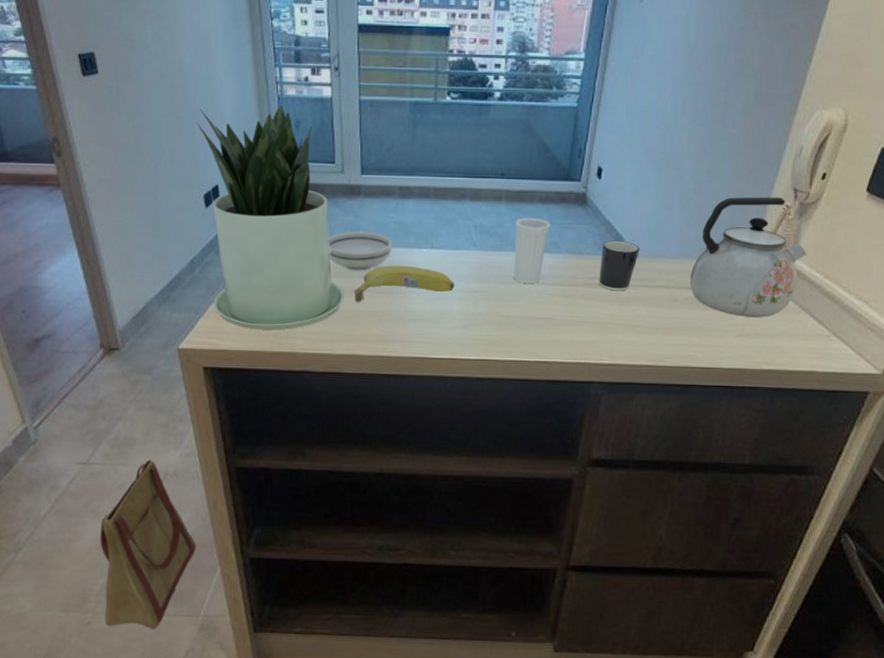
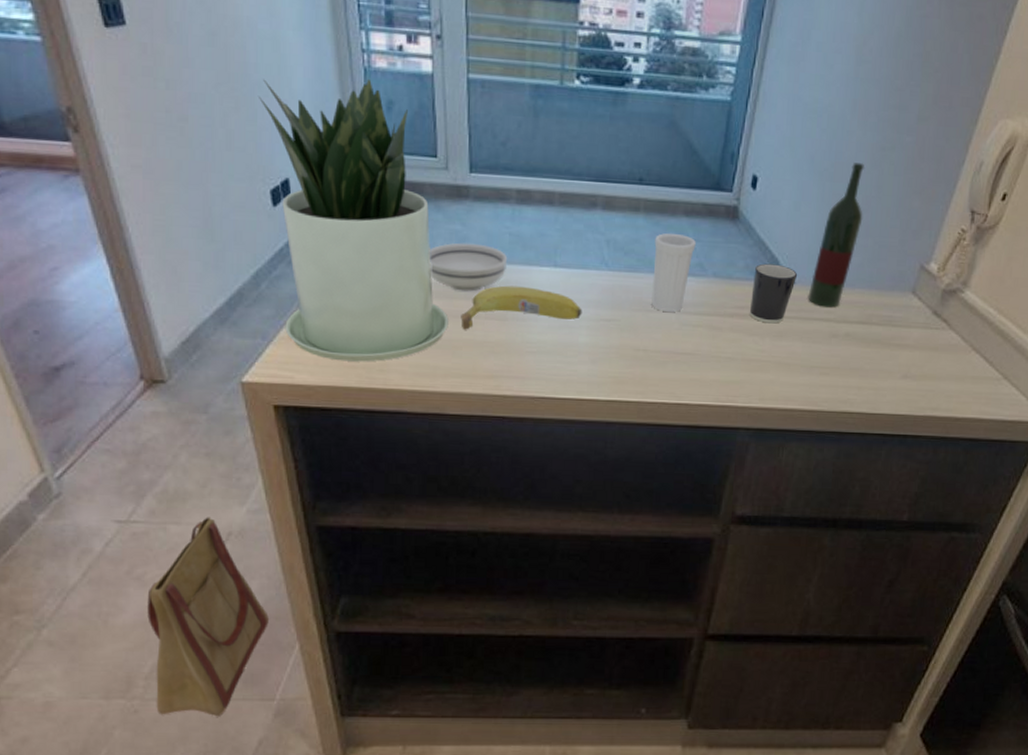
wine bottle: none [650,153,697,276] -> present [808,163,865,307]
kettle: present [689,197,807,318] -> none [851,217,981,357]

